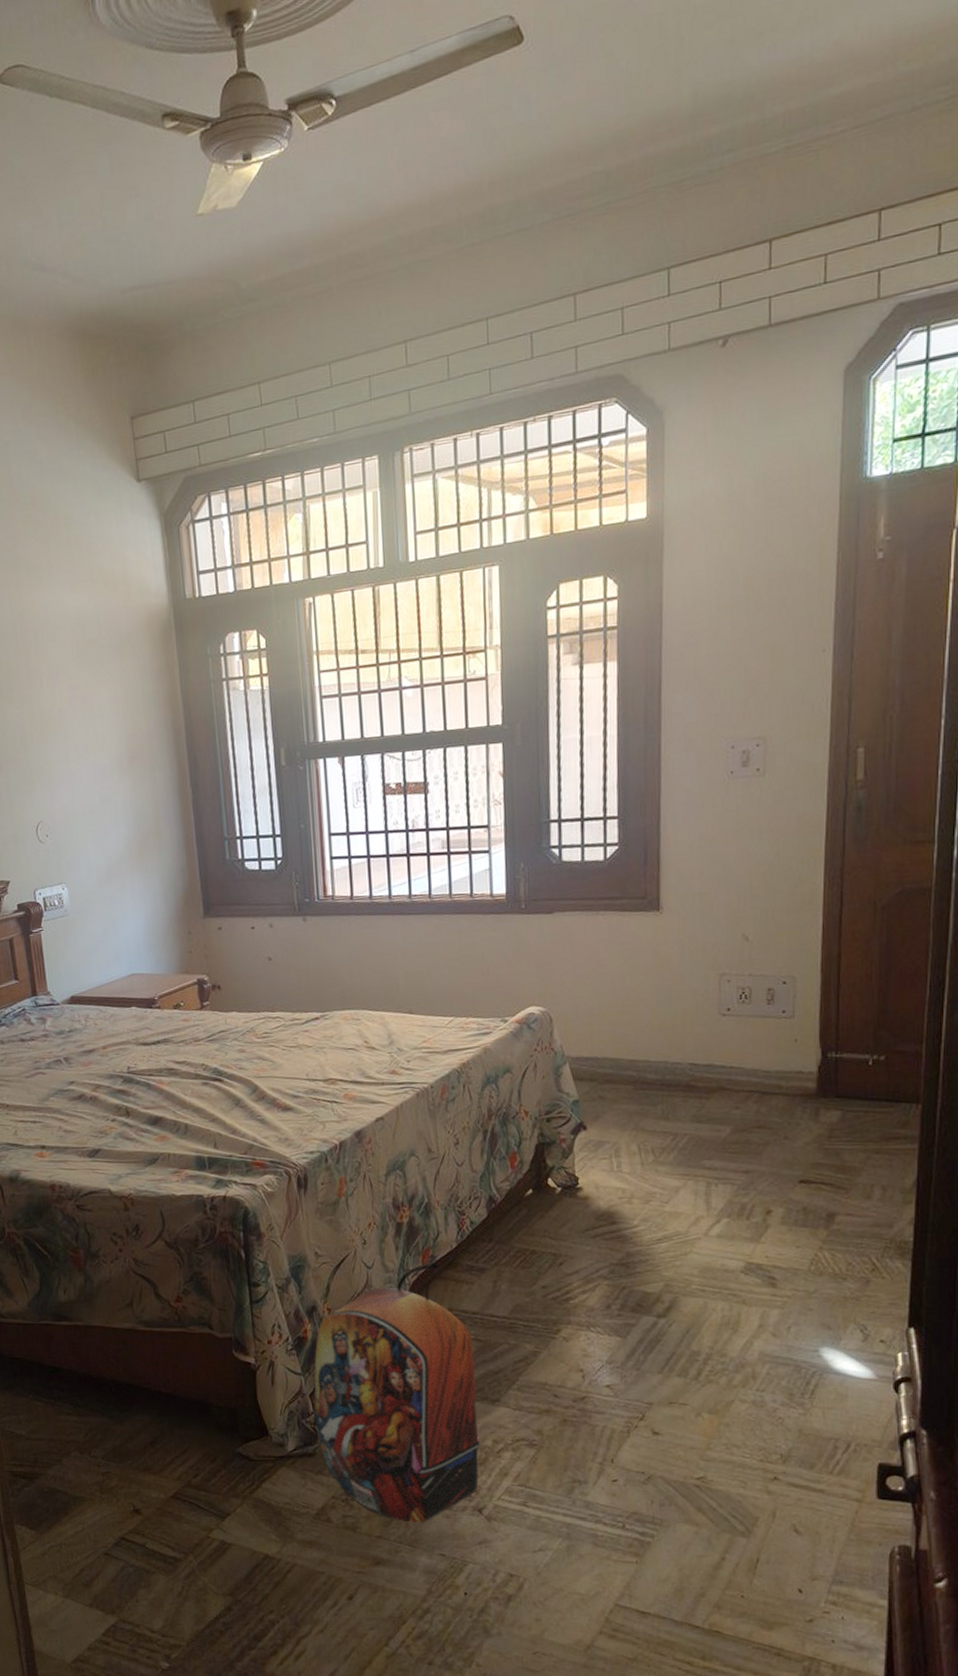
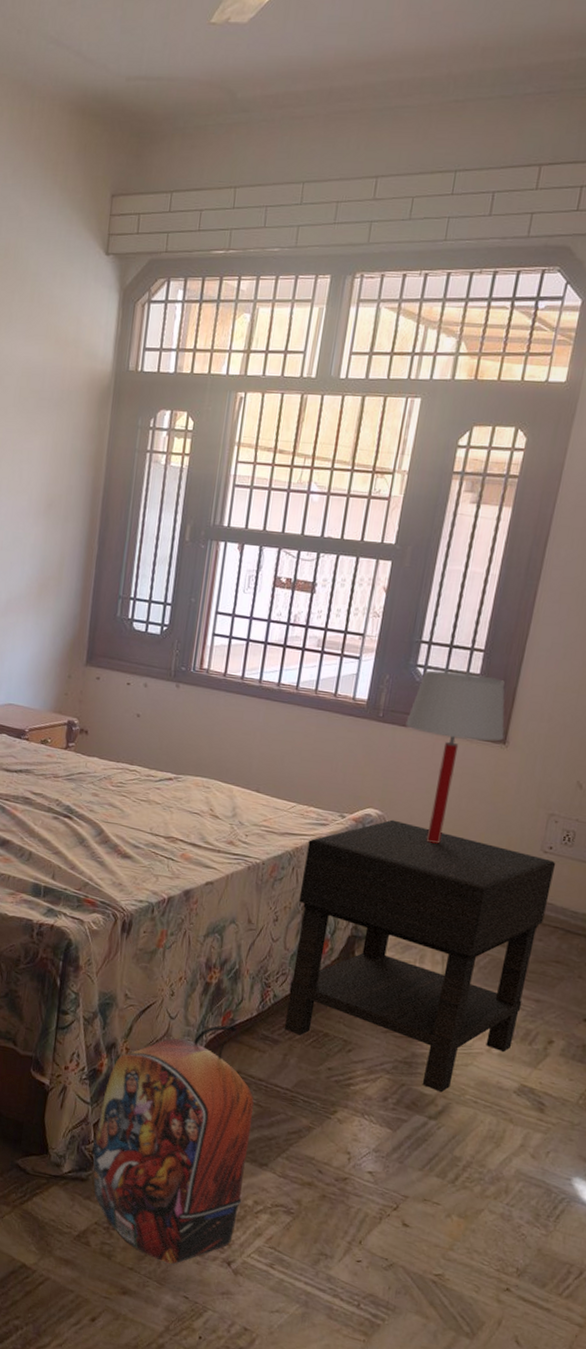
nightstand: none [474,1013,738,1288] -> present [284,819,556,1093]
table lamp: none [551,843,656,1030] -> present [405,670,505,844]

